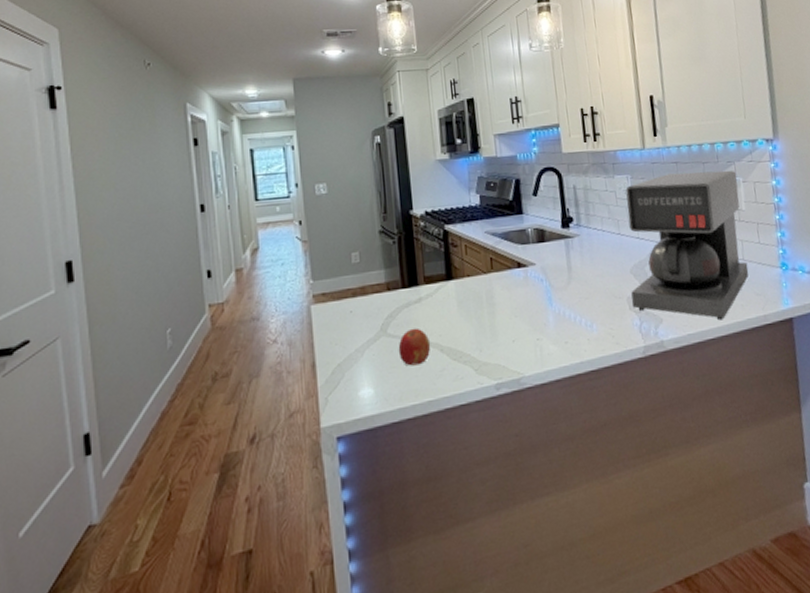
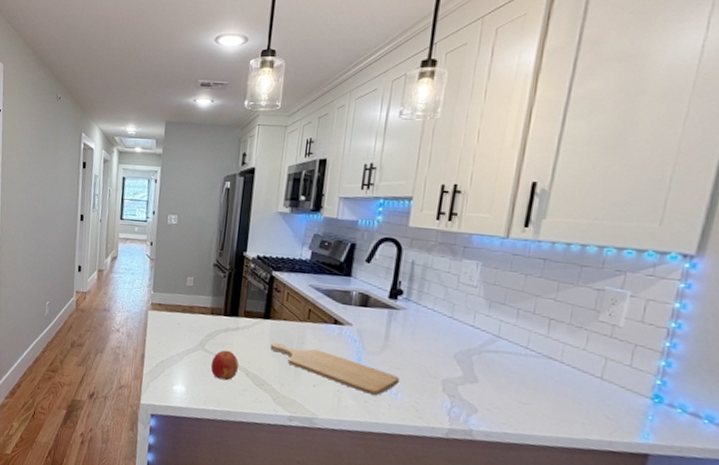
chopping board: none [459,299,592,334] -> present [270,342,400,396]
coffee maker: present [625,170,749,321] -> none [446,269,625,431]

